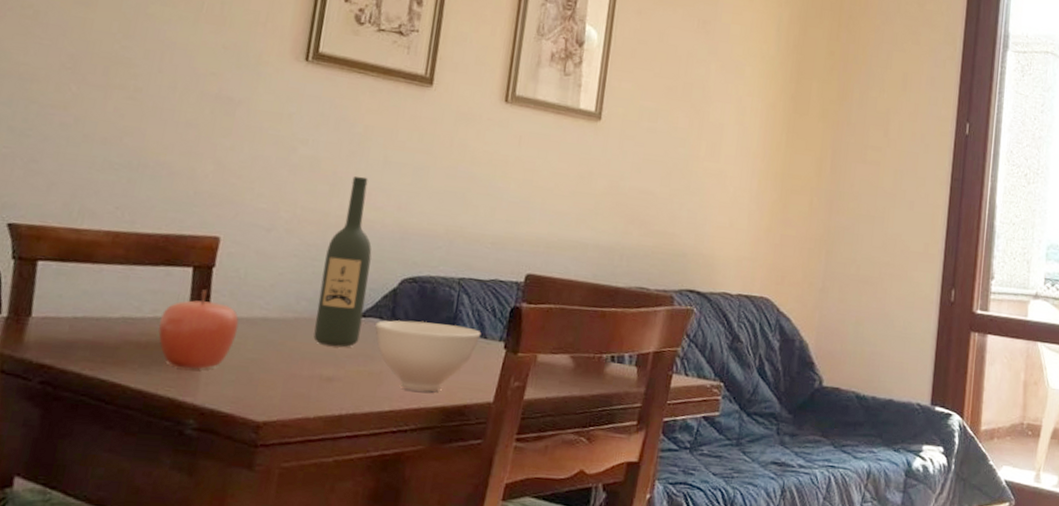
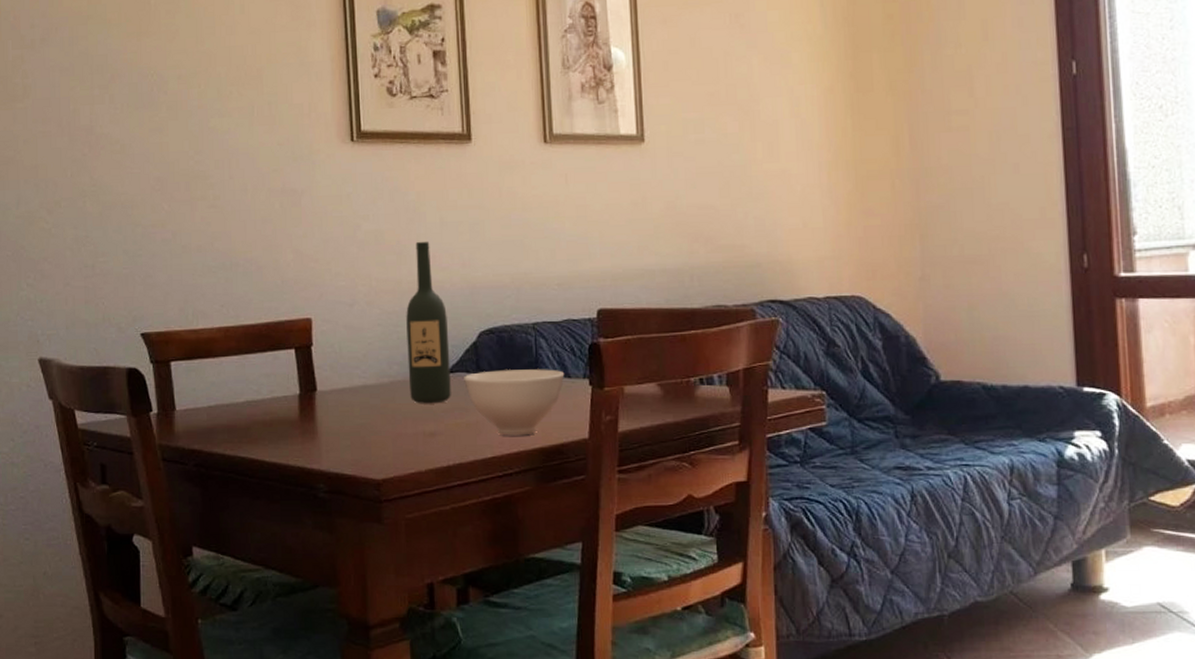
fruit: present [158,289,239,369] -> none [277,367,344,440]

